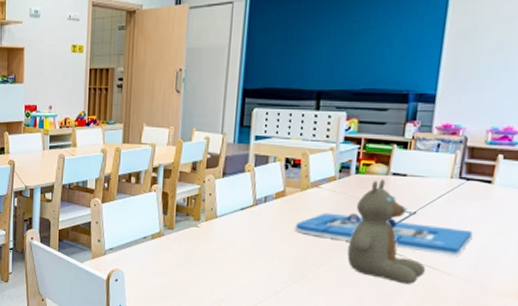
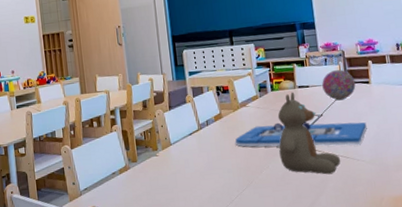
decorative ball: none [424,159,473,199] -> present [322,69,356,101]

